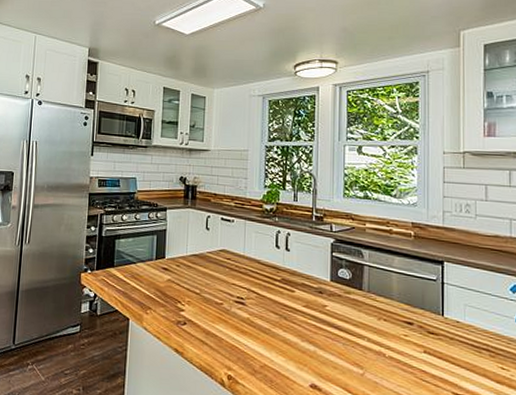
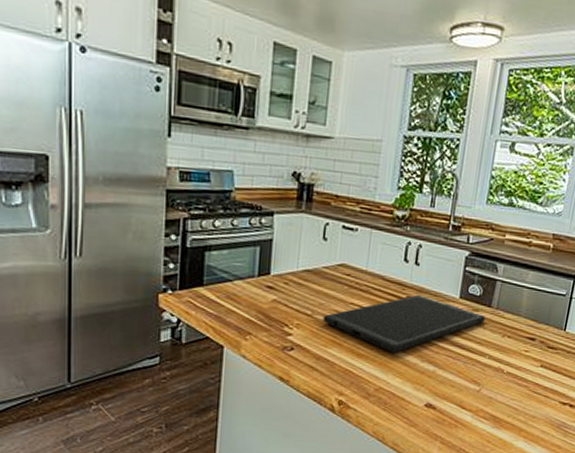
cutting board: none [210,277,358,332] -> present [323,294,486,353]

